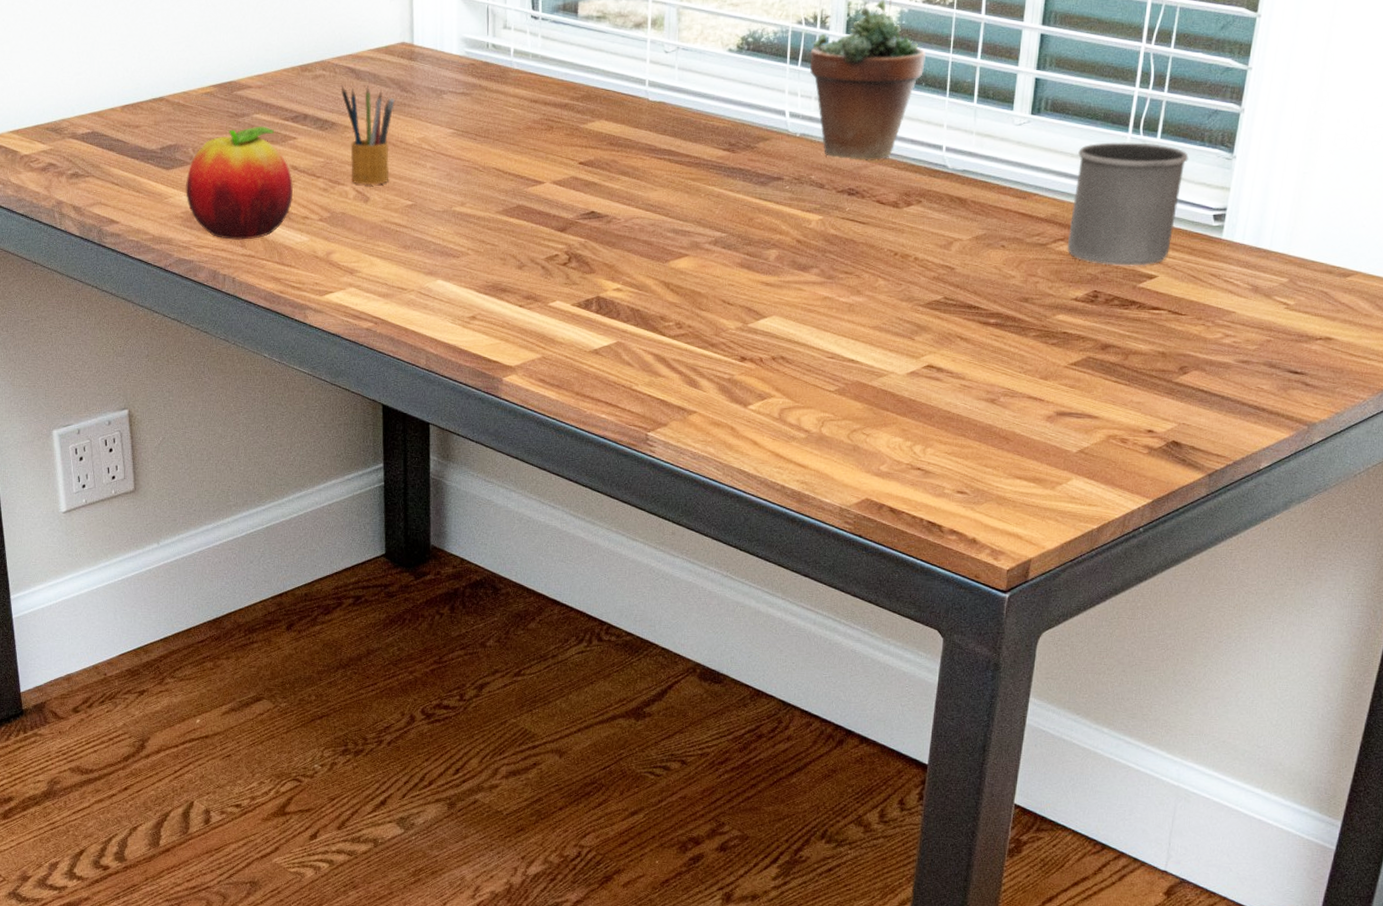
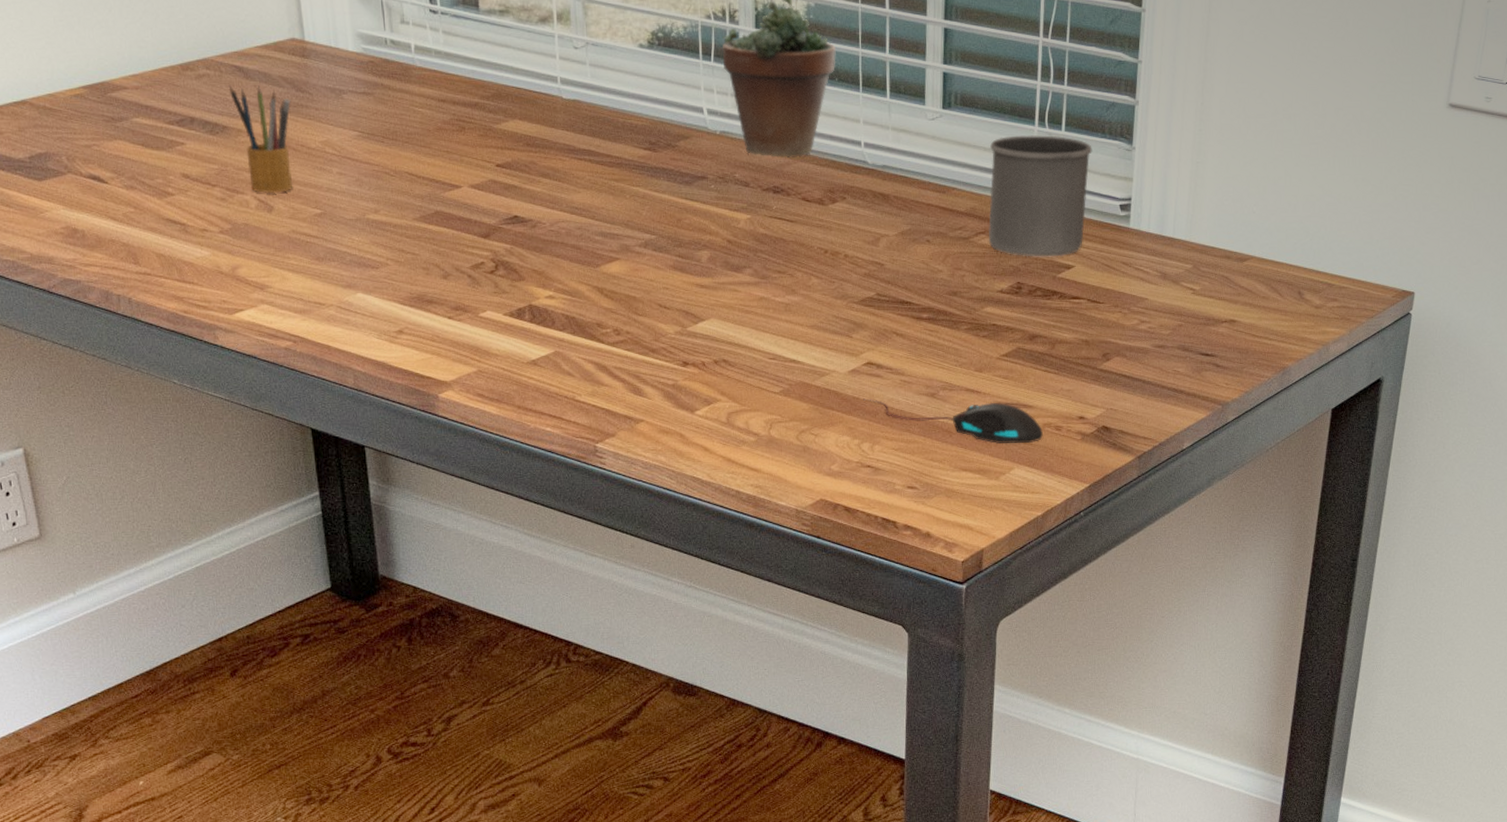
fruit: present [185,126,294,240] -> none [63,131,188,256]
mouse: none [919,401,1107,455] -> present [863,398,1043,444]

